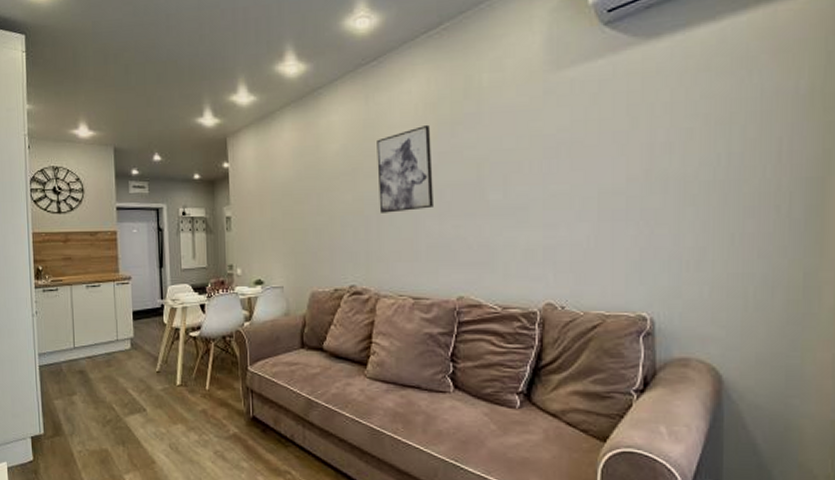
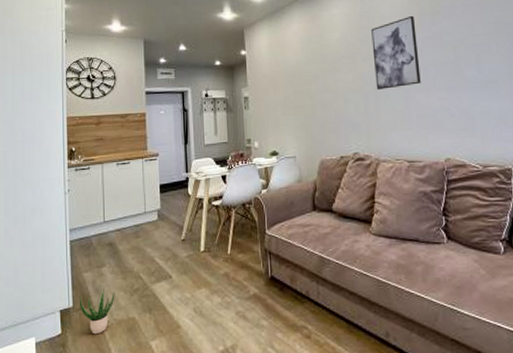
potted plant: none [51,419,87,464] -> present [80,290,115,335]

